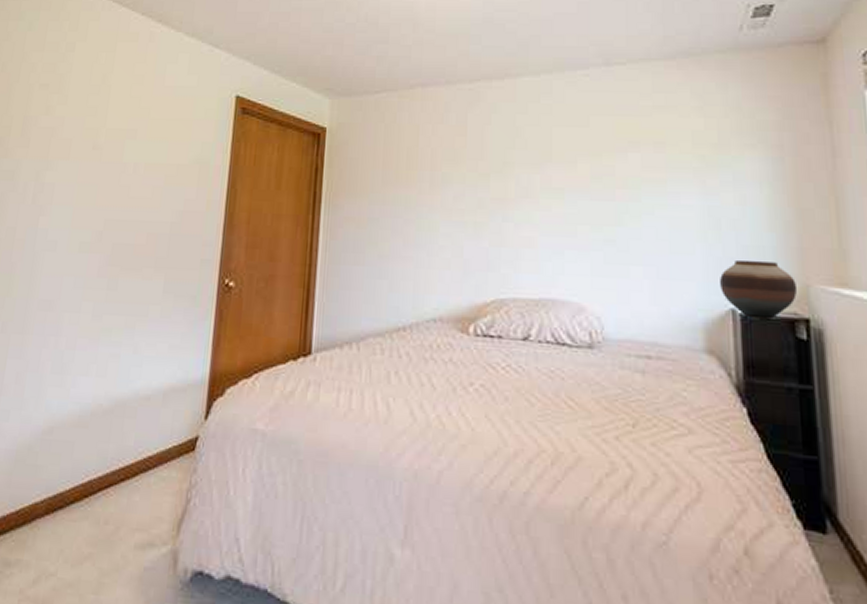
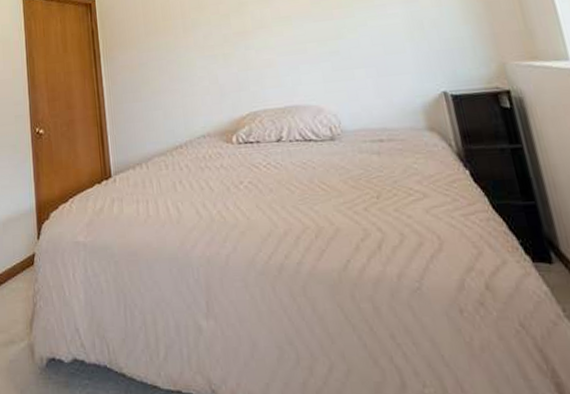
vase: present [720,261,797,319] -> none [429,48,496,97]

